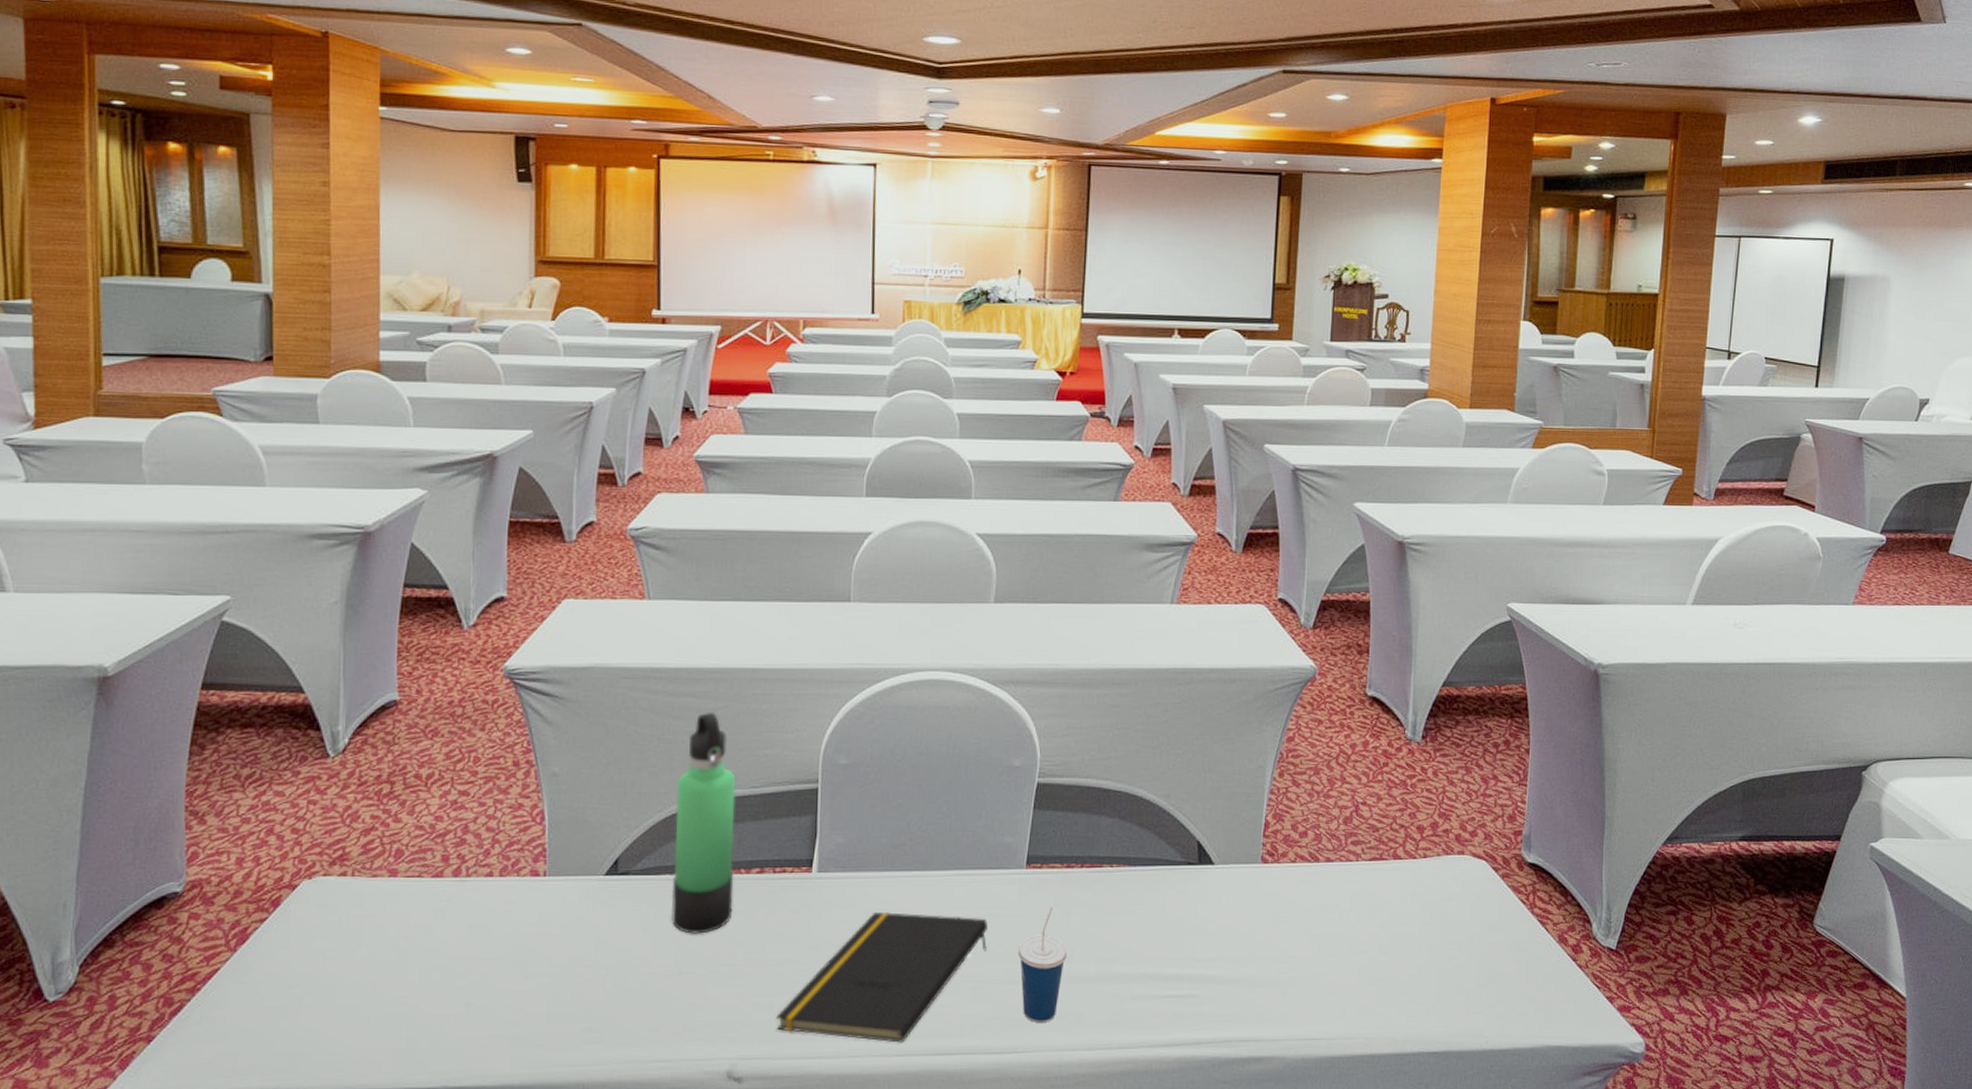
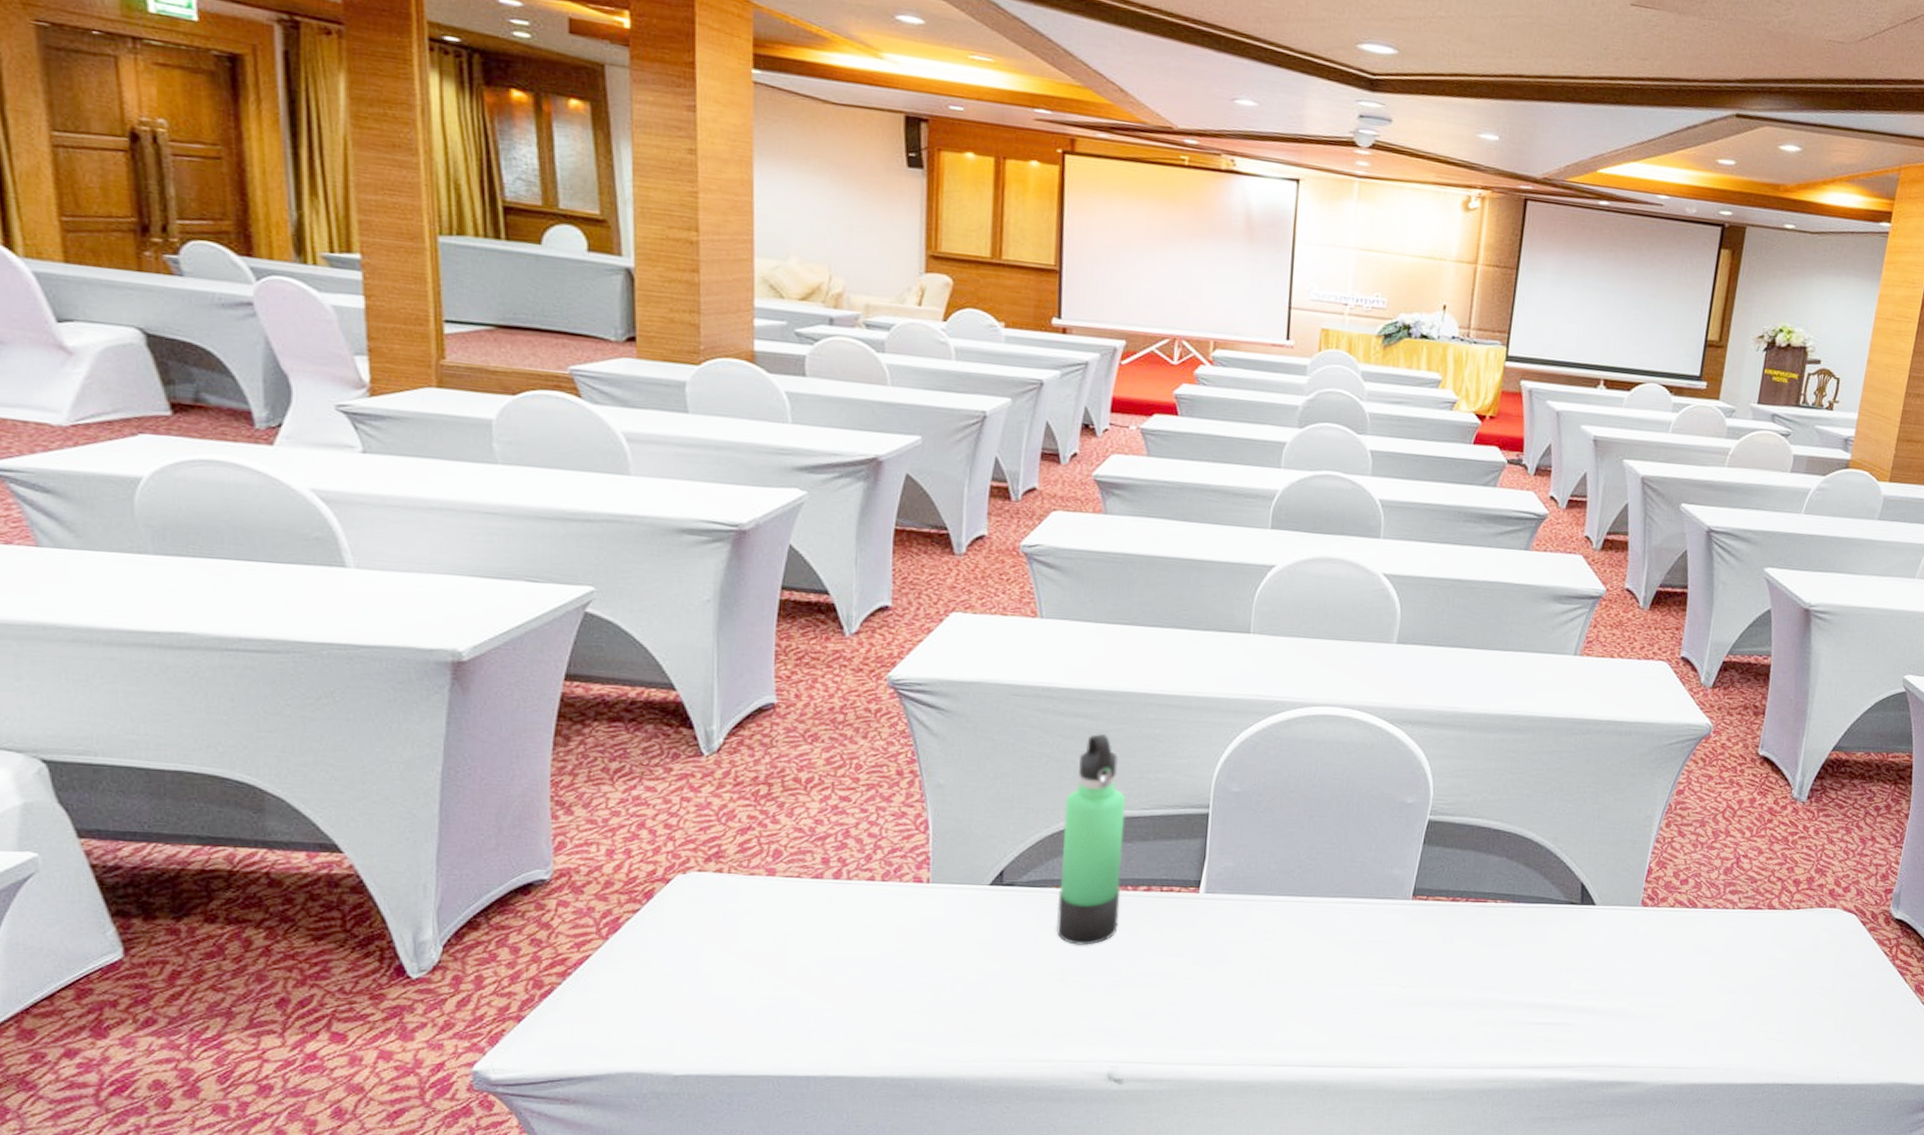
notepad: present [776,912,988,1043] -> none [1158,933,1371,1054]
cup: present [1018,906,1068,1024] -> none [1399,936,1447,1043]

